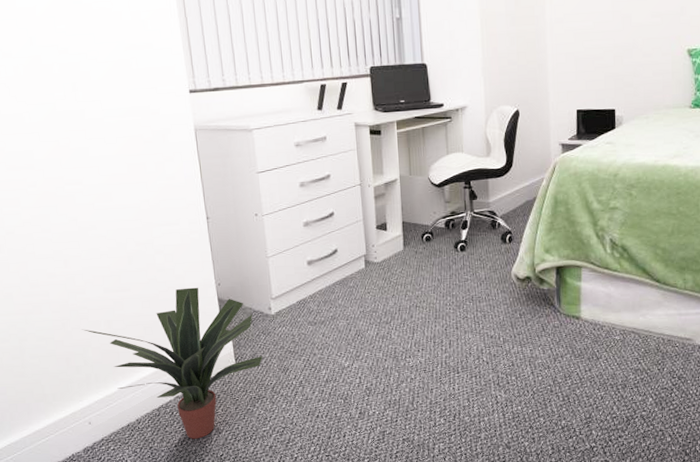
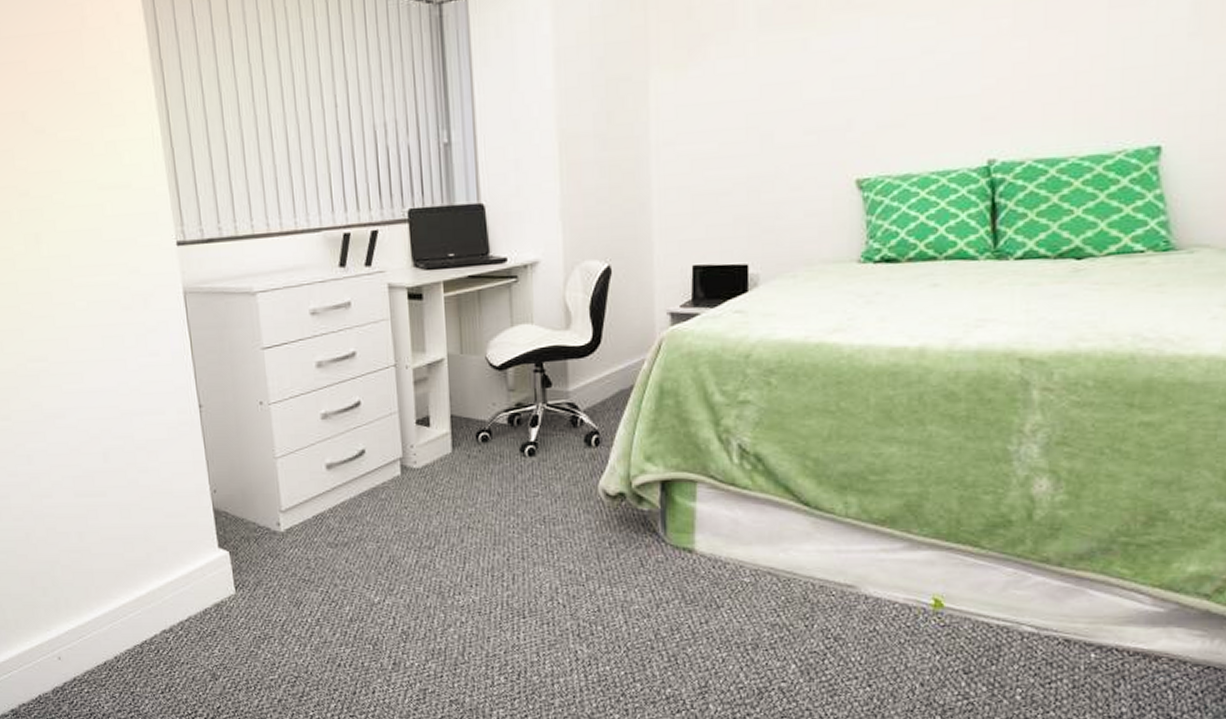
potted plant: present [81,287,264,439] -> none [48,494,271,685]

